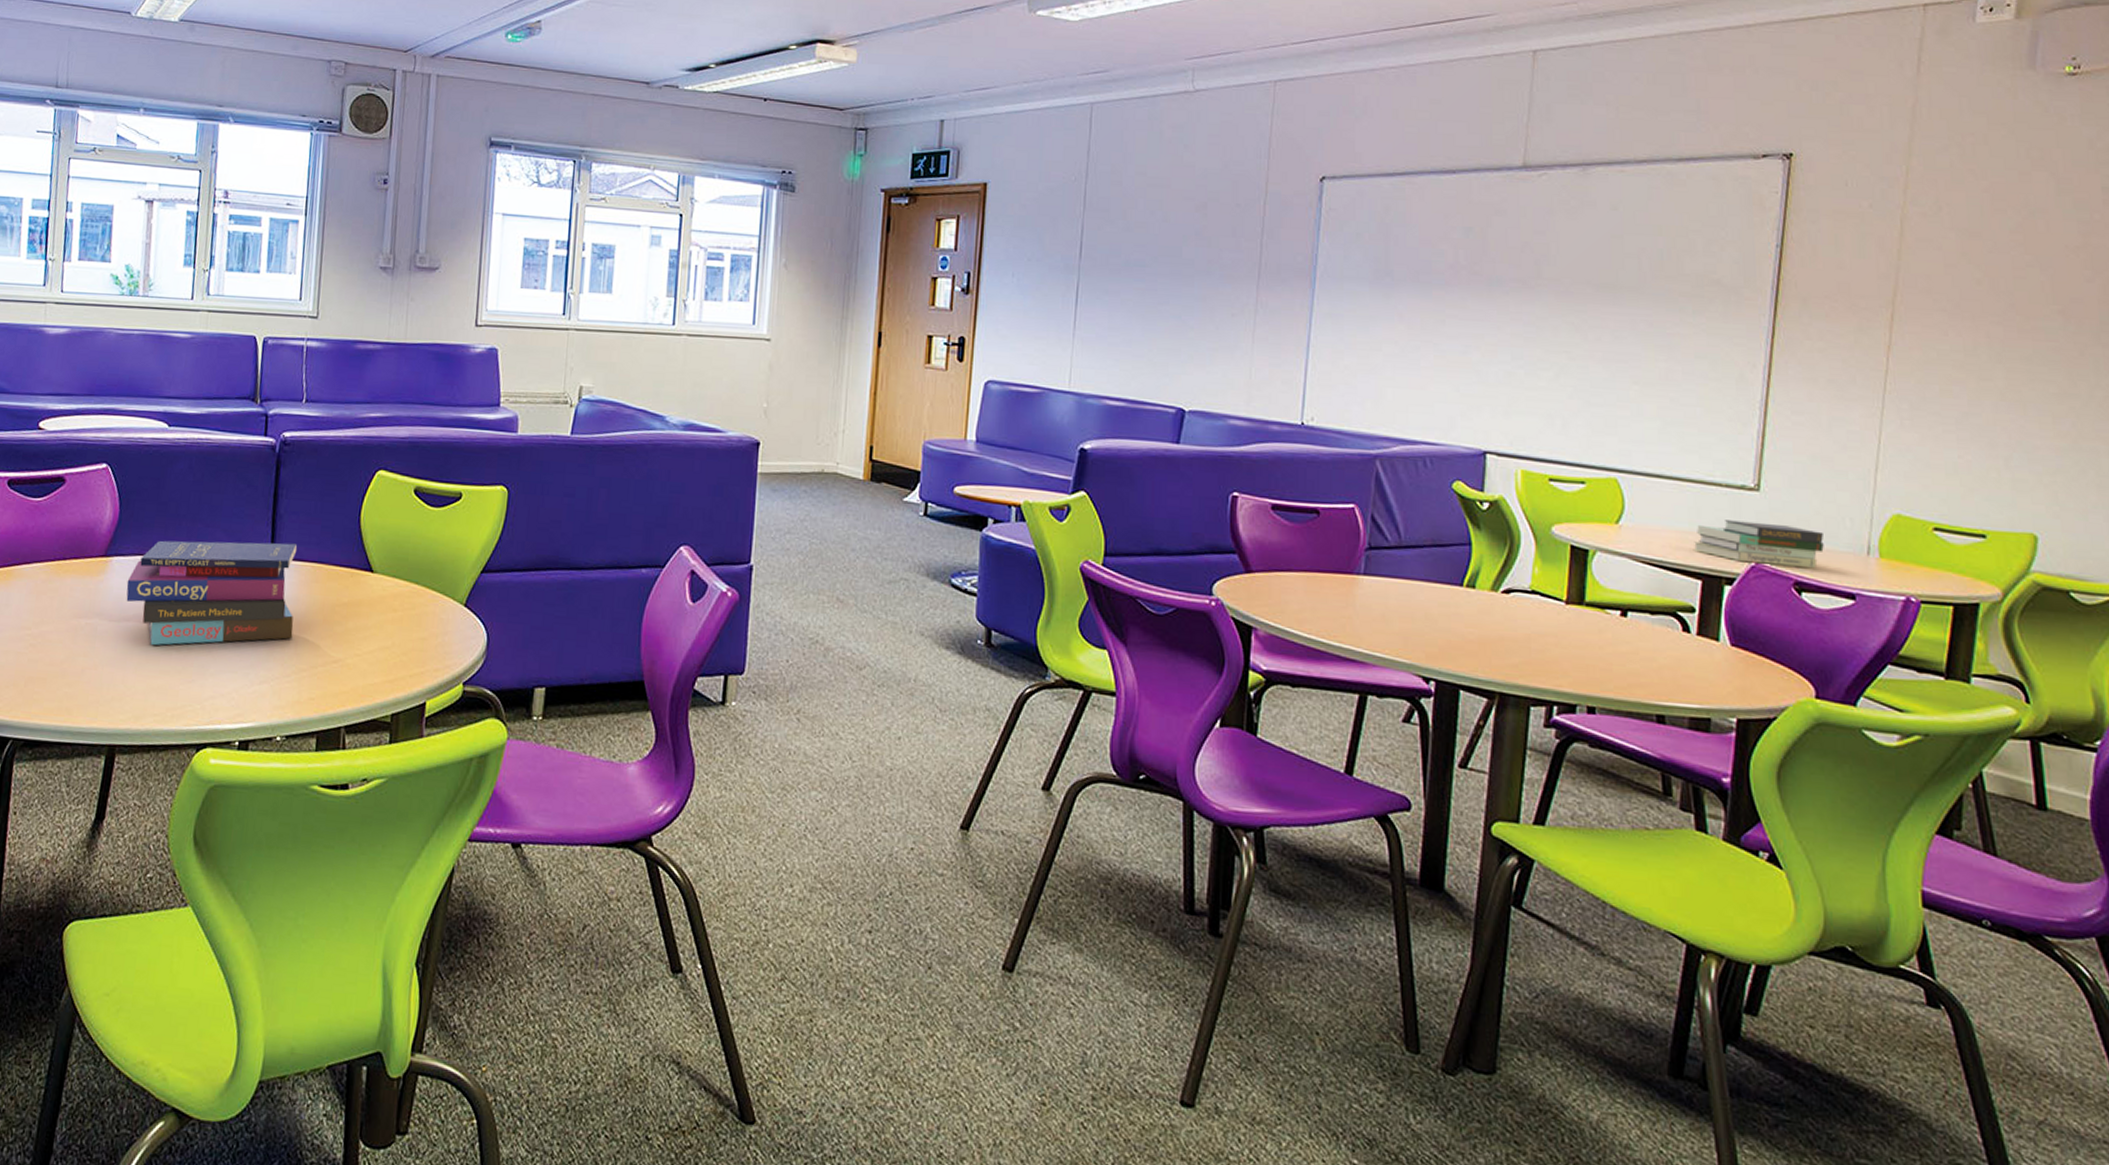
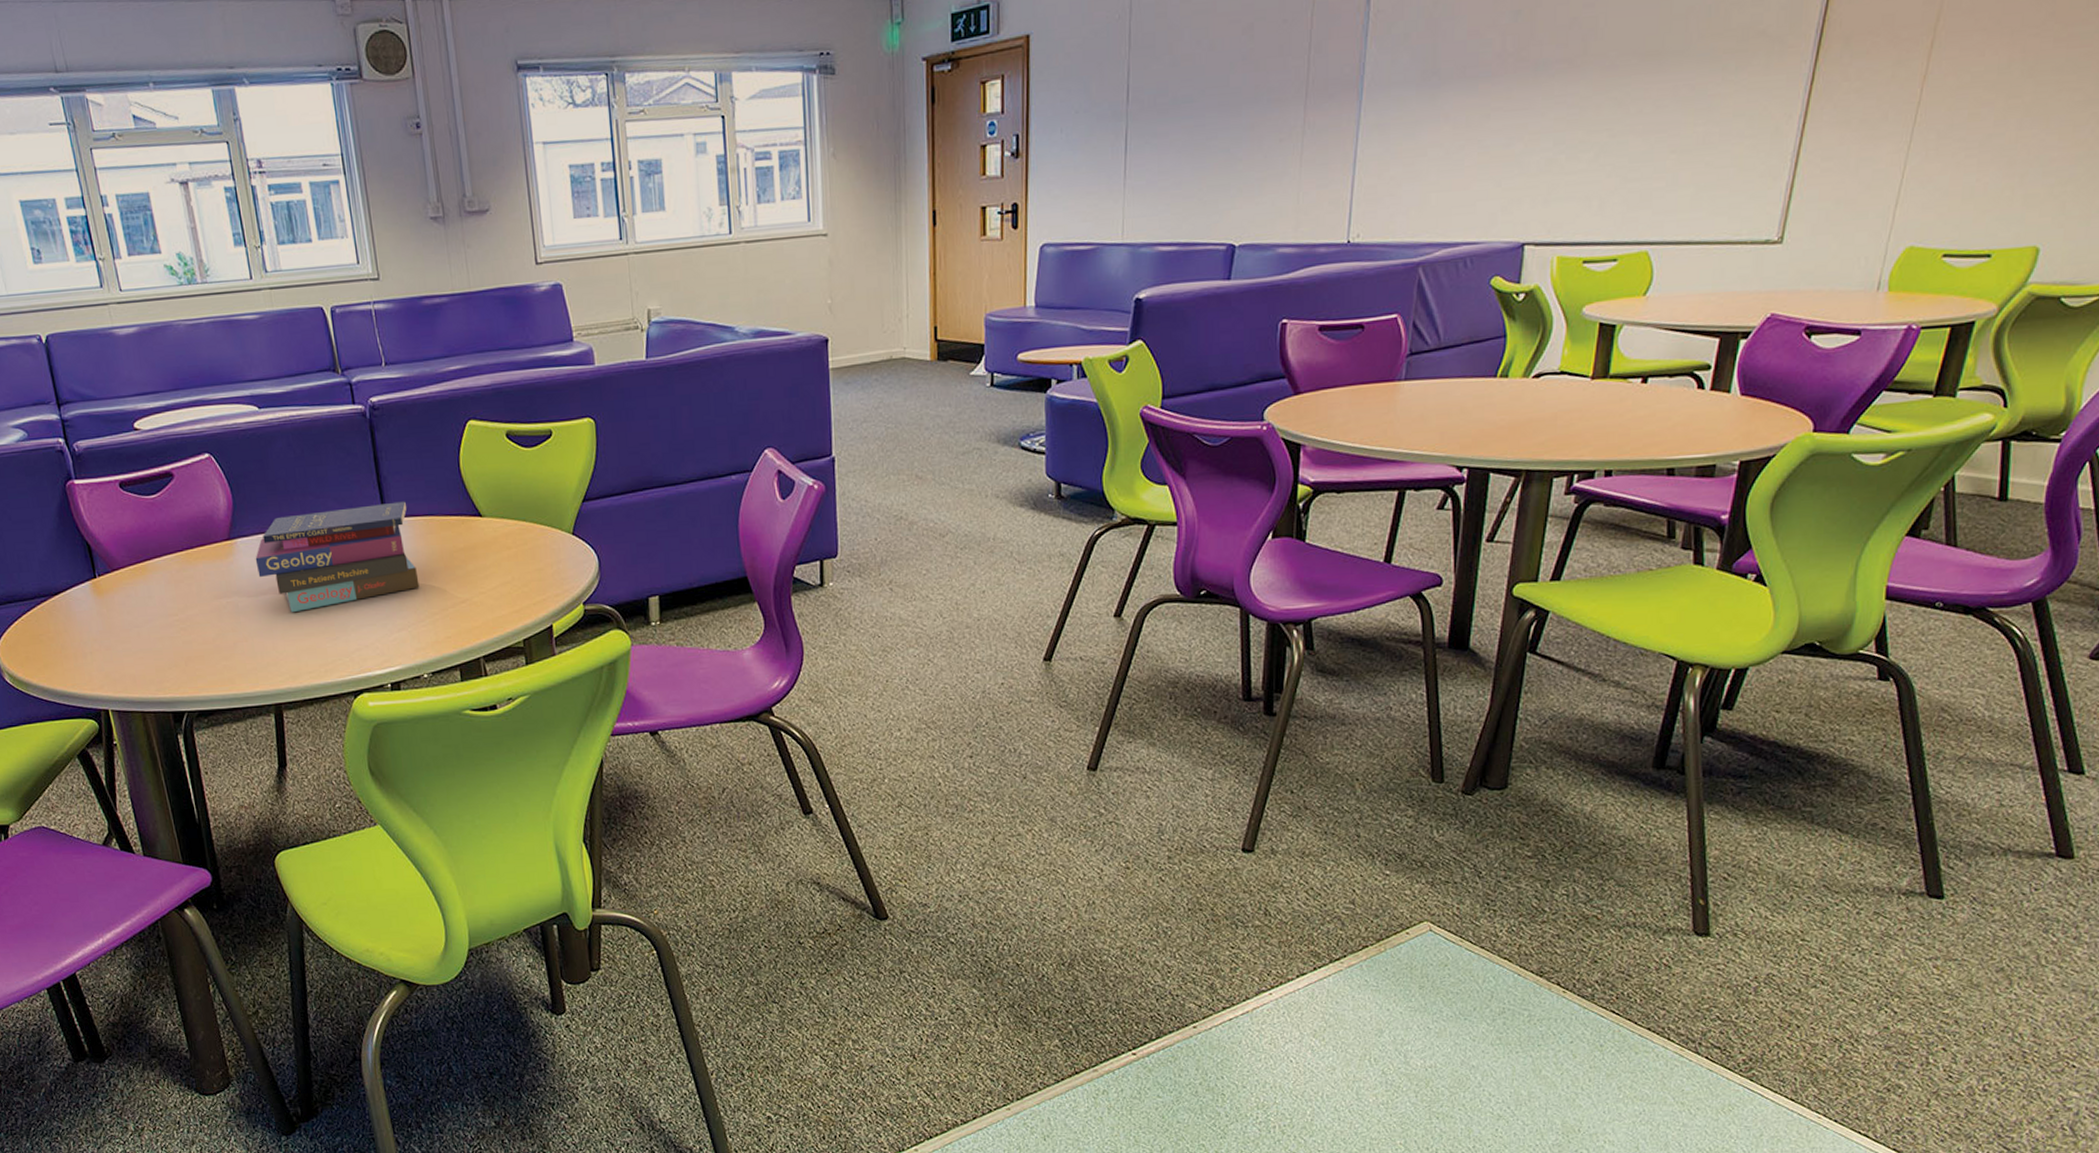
books: present [1693,520,1824,569] -> none [1714,273,1838,315]

